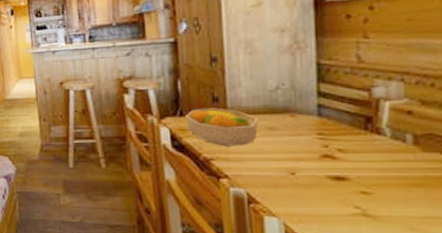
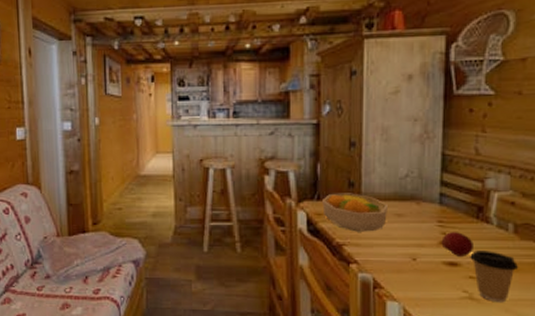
apple: none [323,143,363,171] -> present [441,231,473,258]
coffee cup: none [360,164,424,221] -> present [470,251,519,303]

